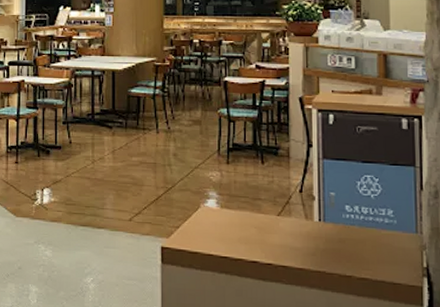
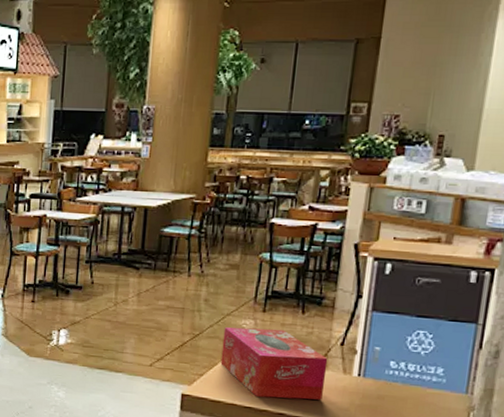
tissue box: none [194,179,291,247] -> present [220,327,328,400]

